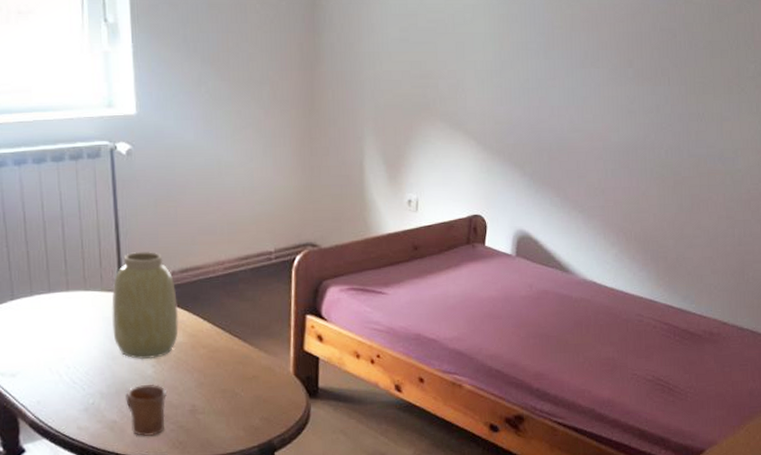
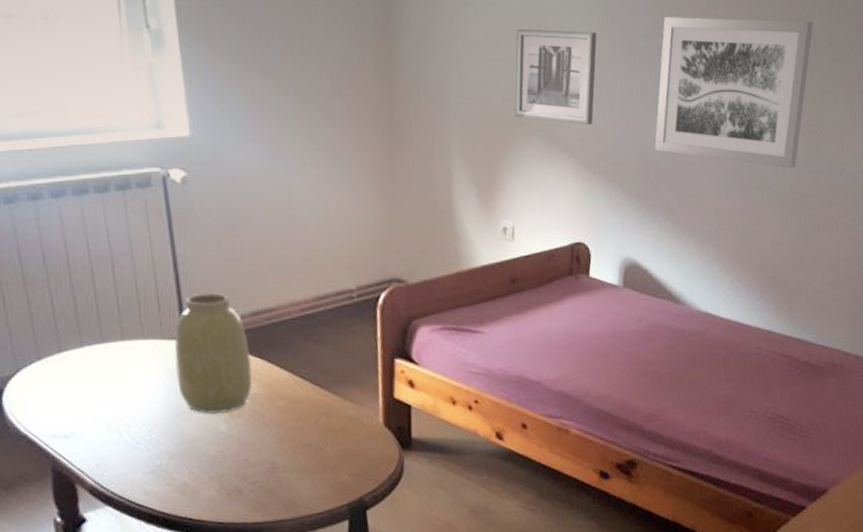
mug: present [125,384,166,436] -> none [196,441,243,499]
wall art: none [422,25,498,110] -> present [514,28,597,125]
wall art: none [548,17,695,153] -> present [655,17,813,169]

